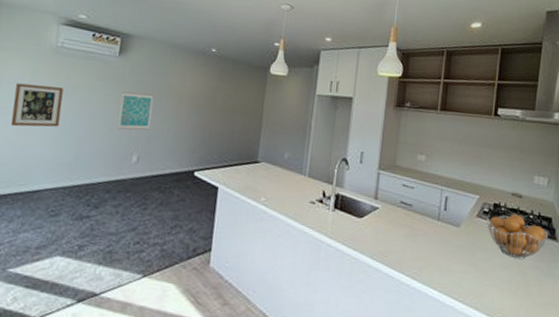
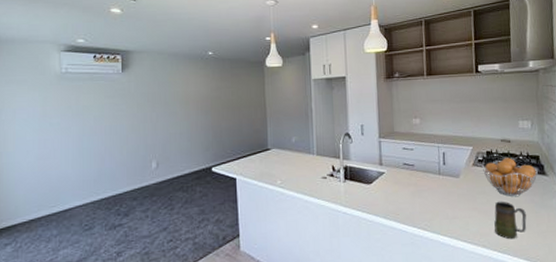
wall art: present [10,83,64,127] -> none [30,111,77,154]
wall art: present [117,91,154,130] -> none [131,103,162,141]
mug: none [491,260,528,307] -> present [494,201,527,240]

